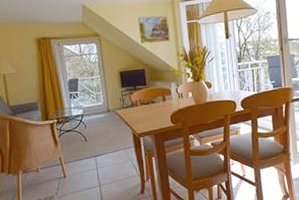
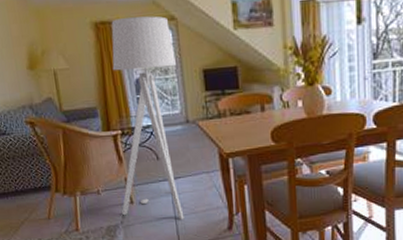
floor lamp: none [50,33,107,188] -> present [111,15,184,219]

